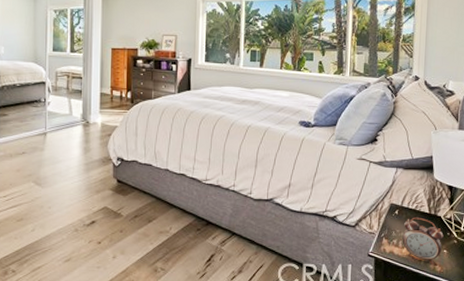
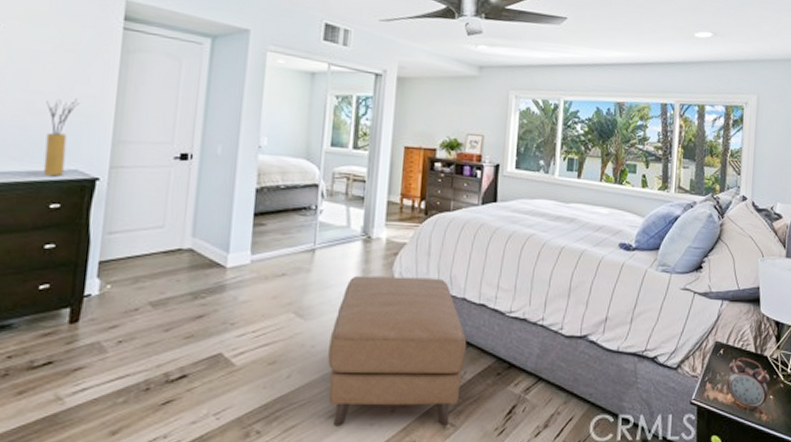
ottoman: none [62,152,171,269] -> present [328,275,467,427]

